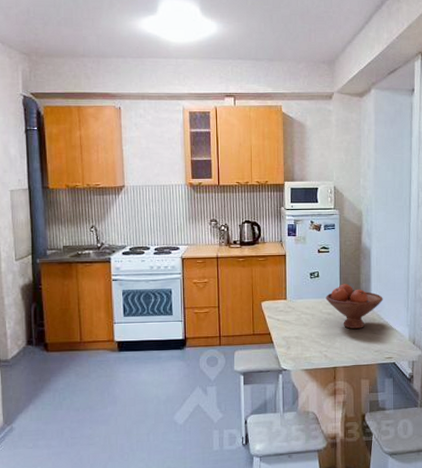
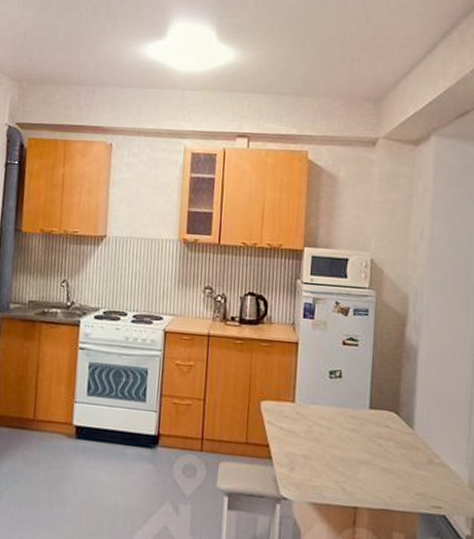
fruit bowl: present [325,284,383,329] -> none [349,391,433,458]

